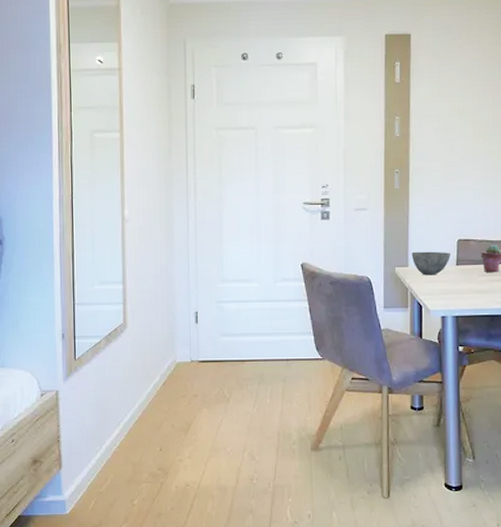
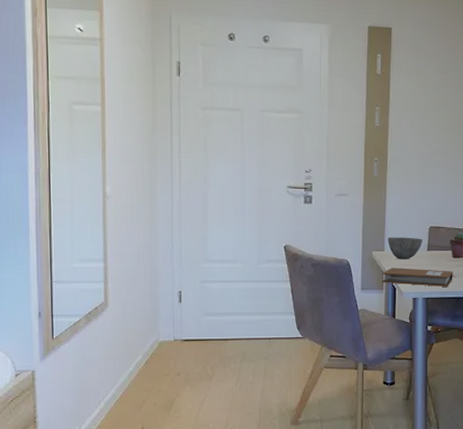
notebook: none [407,284,489,304] -> present [382,268,455,287]

